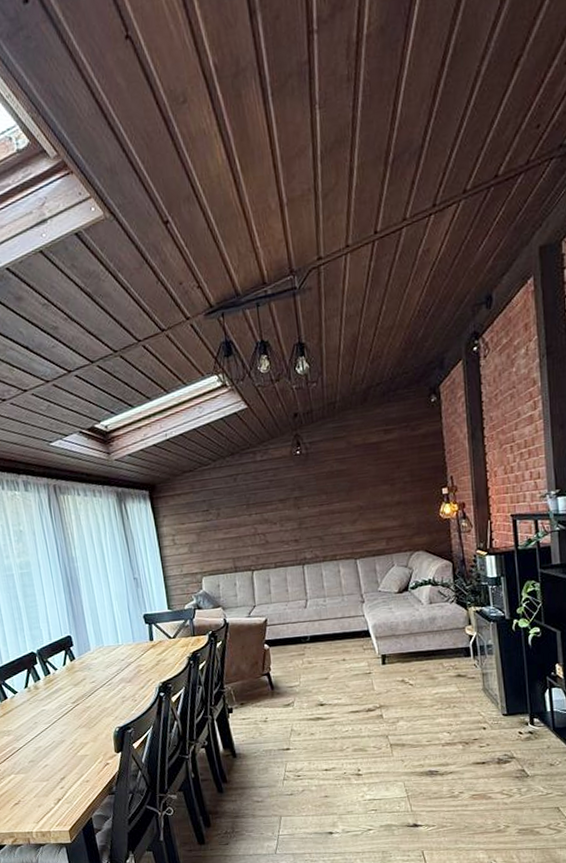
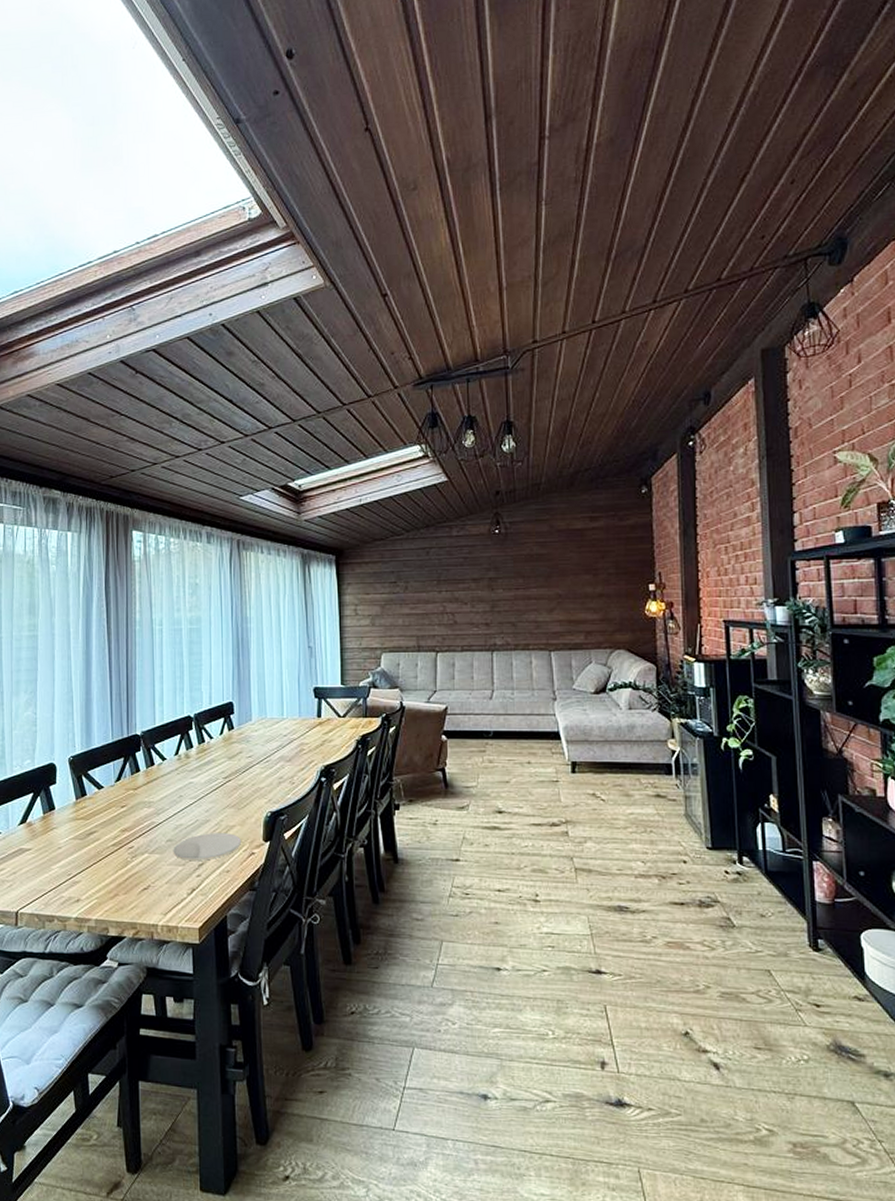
plate: none [36,749,96,776] -> present [173,833,241,861]

